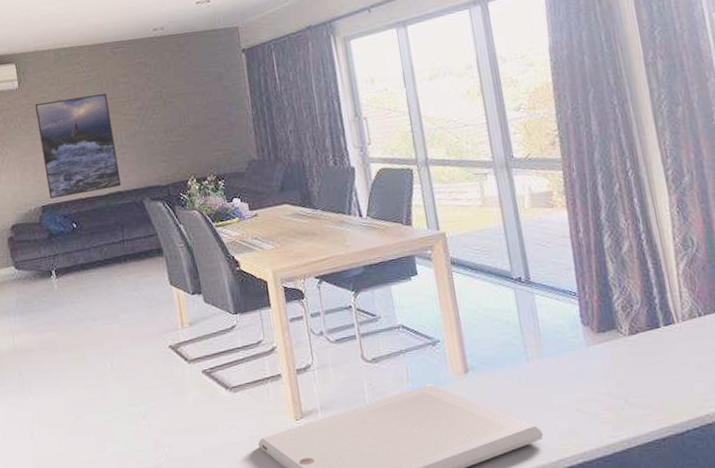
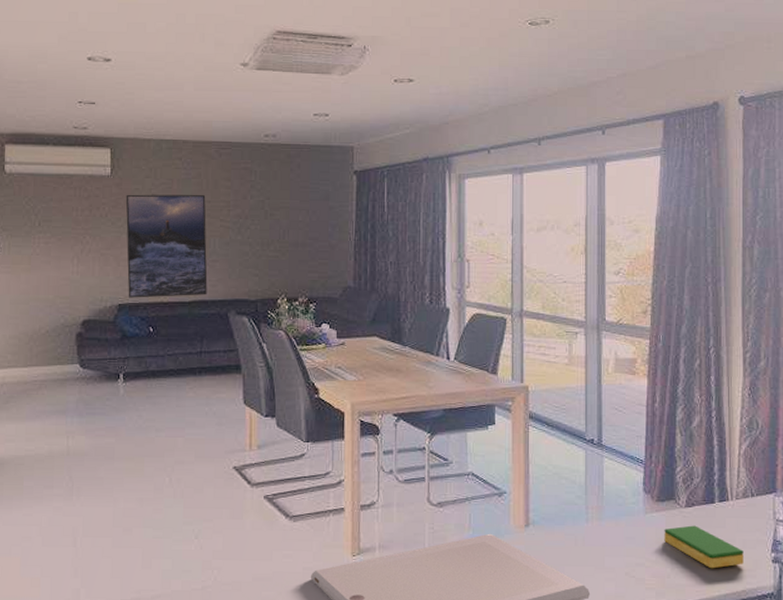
dish sponge: none [610,352,703,396] -> present [664,525,744,569]

